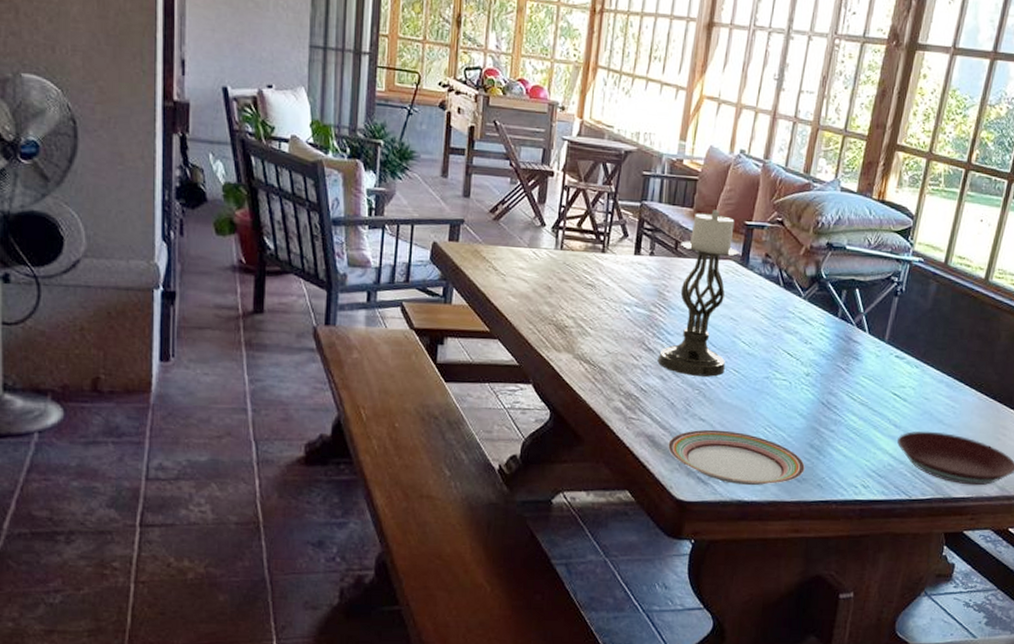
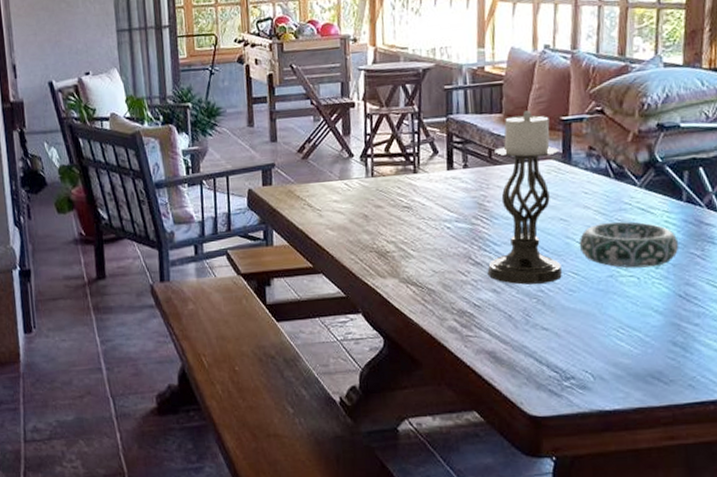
plate: present [668,429,805,486] -> none [511,337,671,394]
decorative bowl: none [743,327,829,374] -> present [579,221,679,268]

